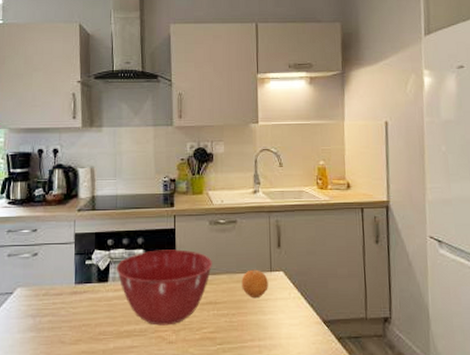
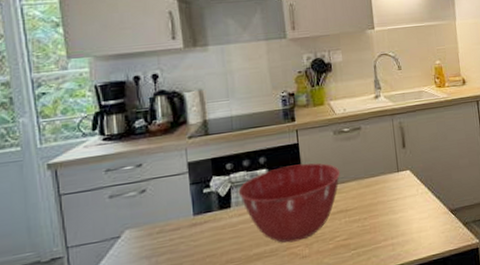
fruit: present [241,269,268,297] -> none [370,172,397,200]

